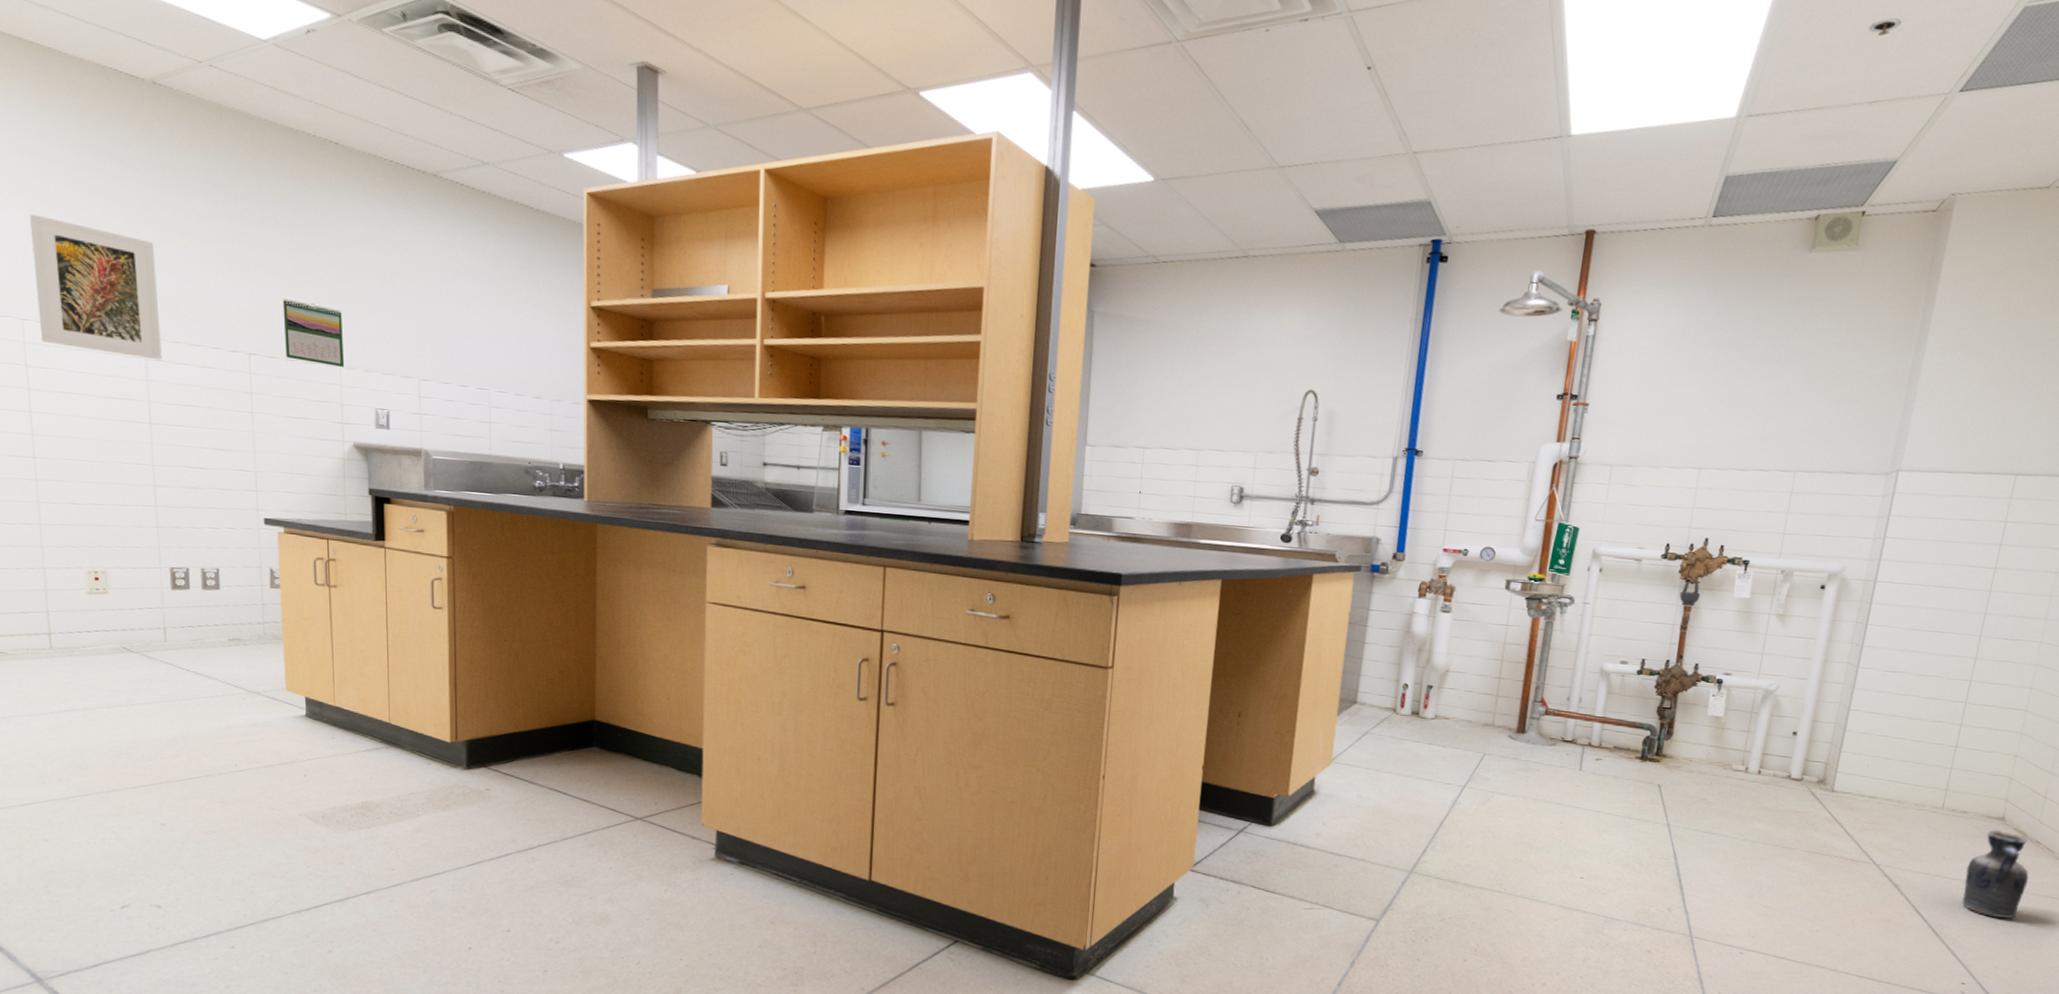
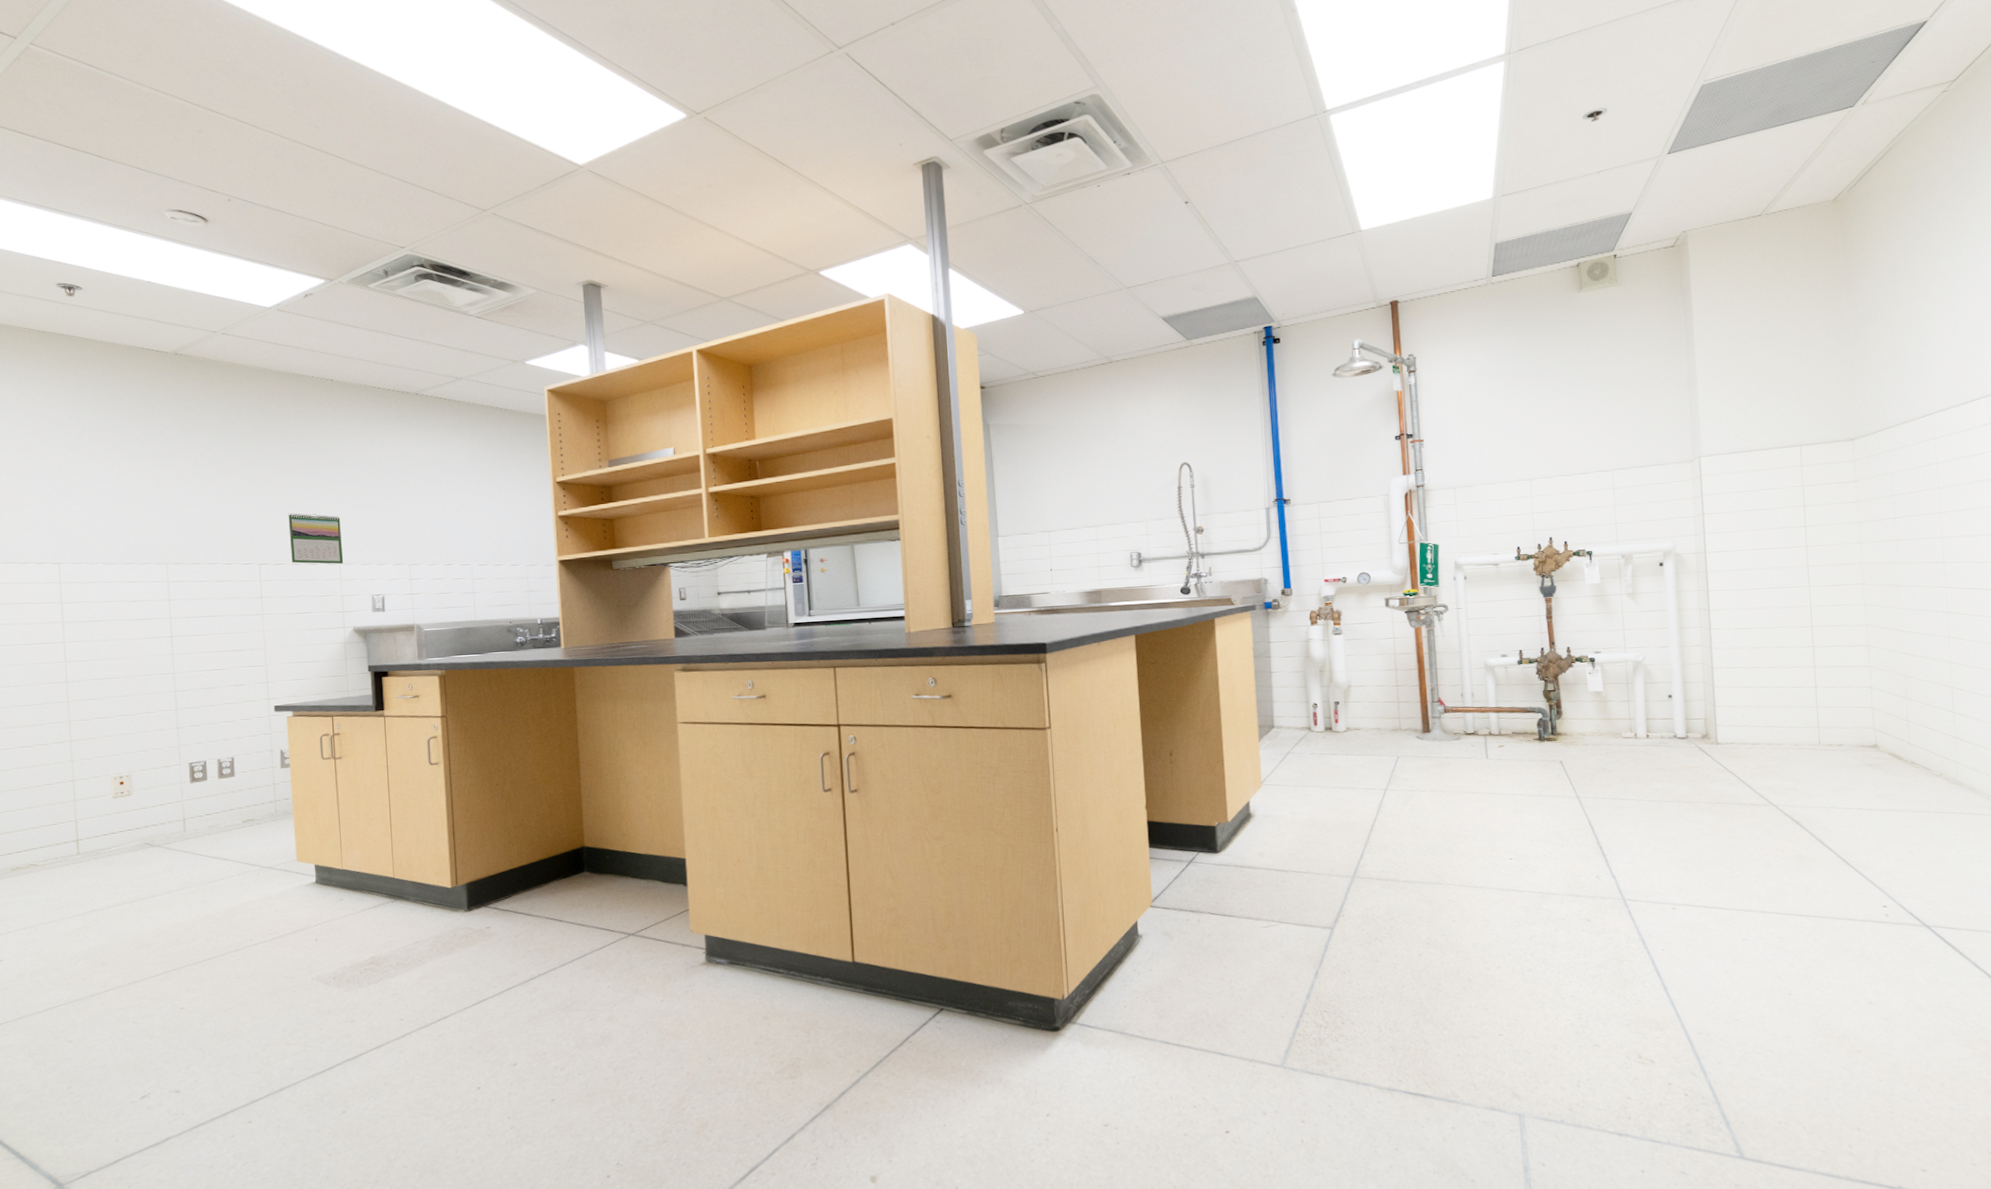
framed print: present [30,214,162,360] -> none [68,474,182,582]
ceramic jug: present [1962,830,2029,919] -> none [1856,758,1915,839]

